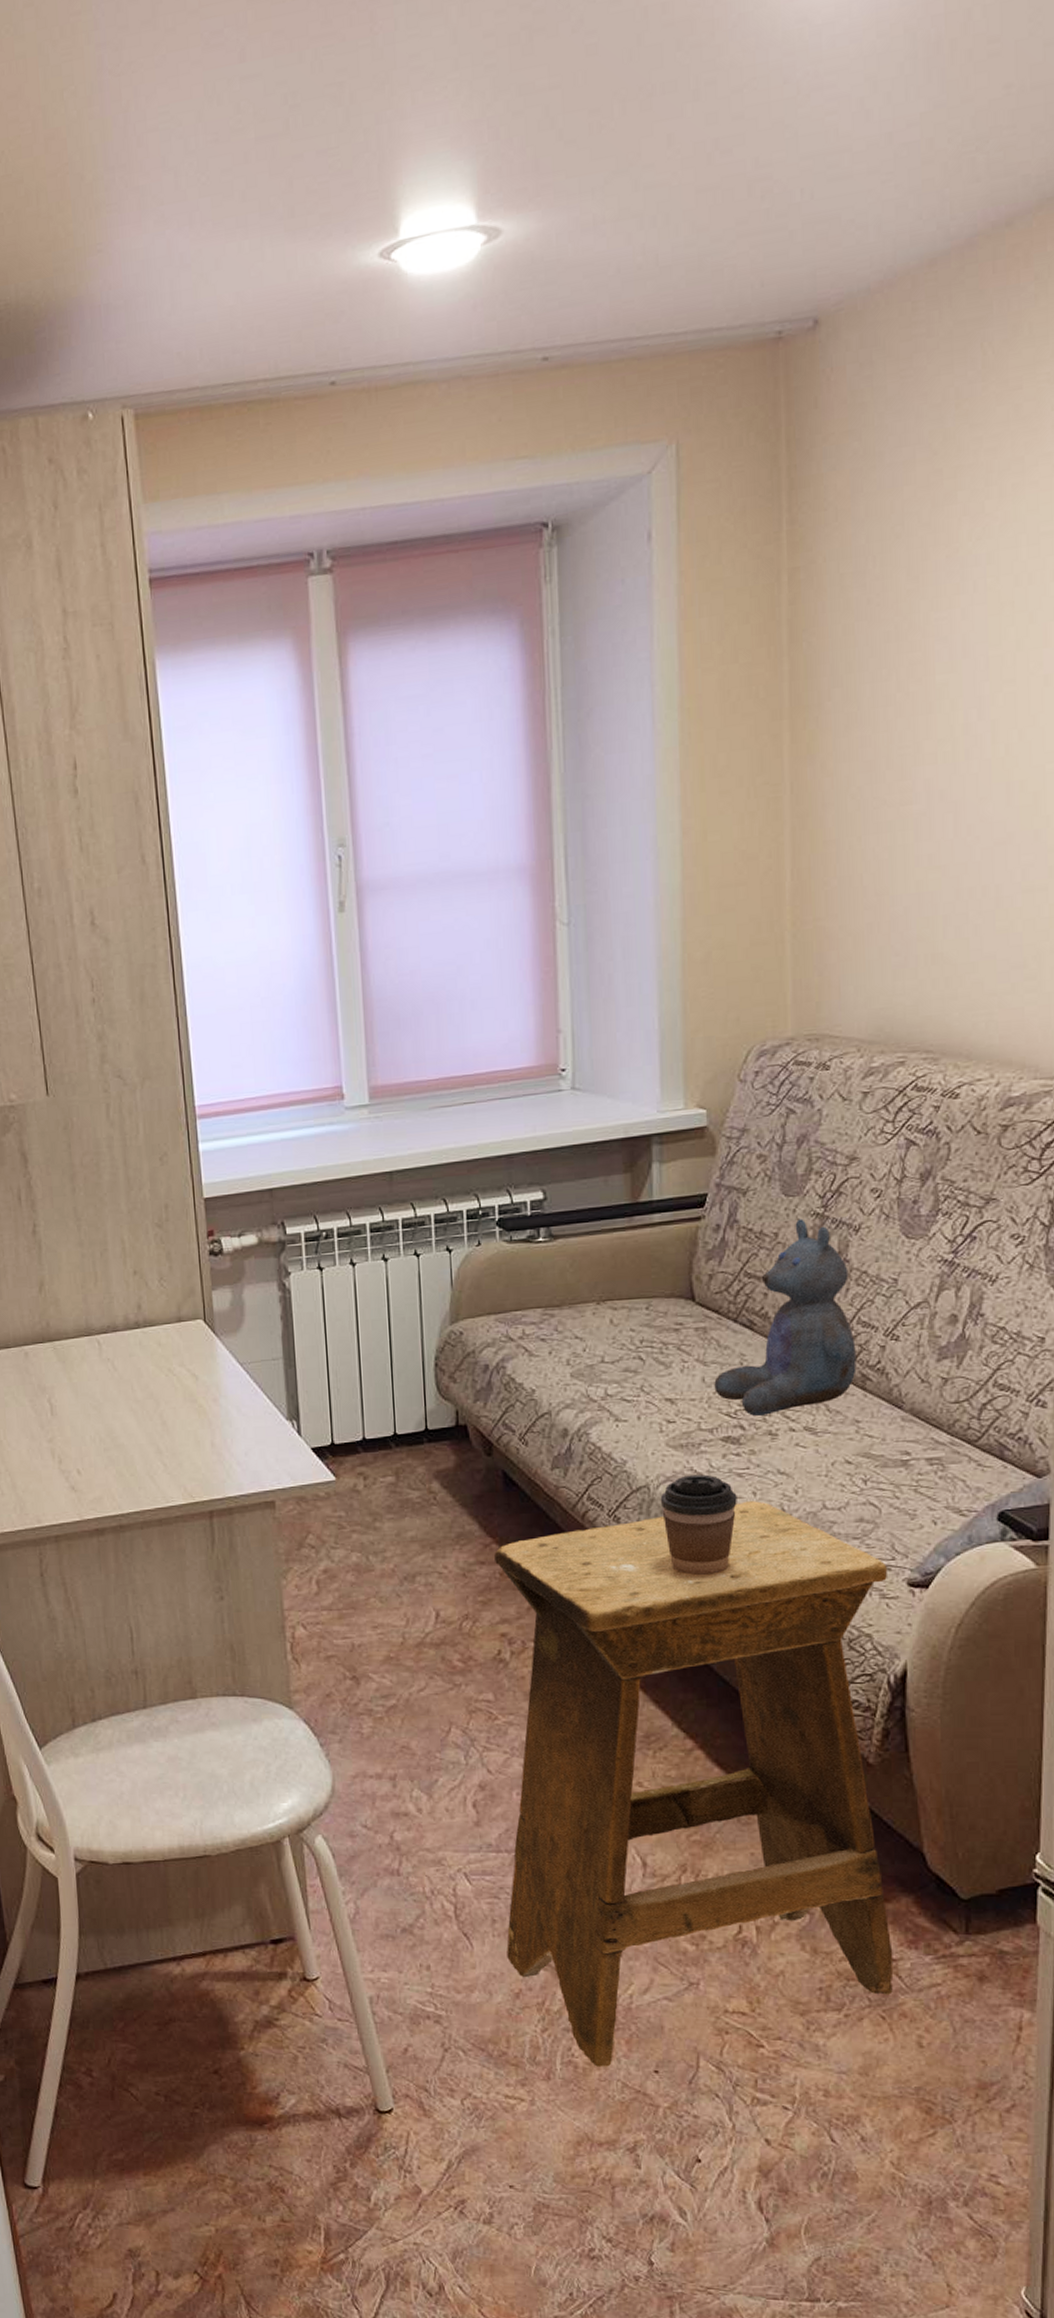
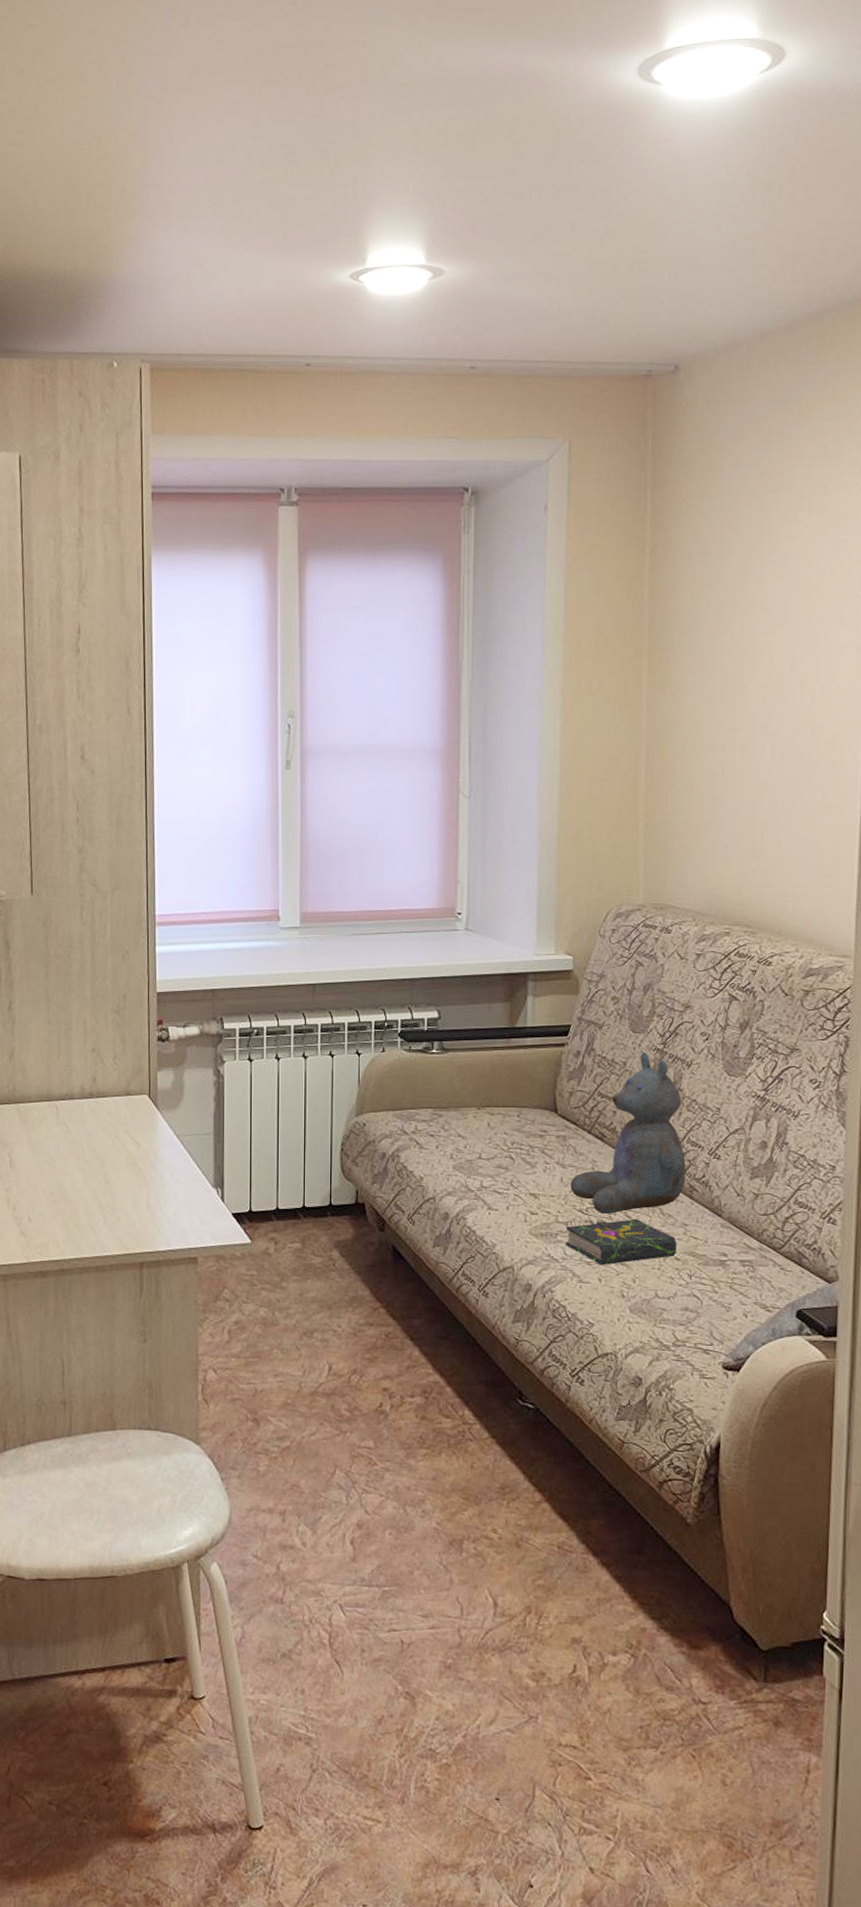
stool: present [494,1501,894,2067] -> none [373,1286,706,1793]
coffee cup: present [660,1474,737,1575] -> none [522,1260,586,1348]
book: none [710,1419,848,1477] -> present [565,1219,677,1266]

